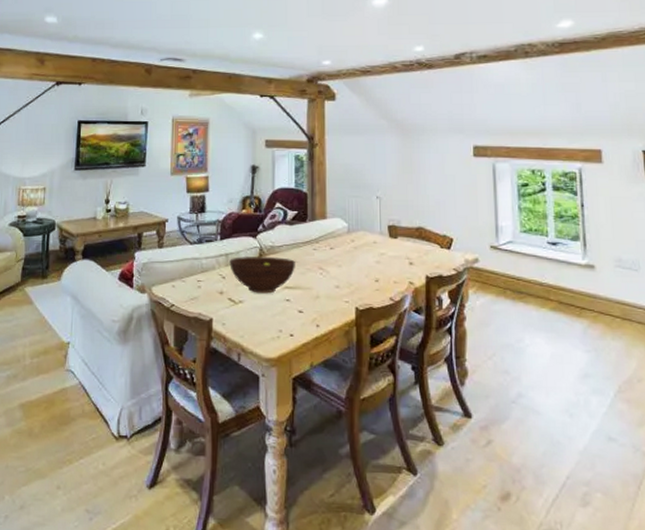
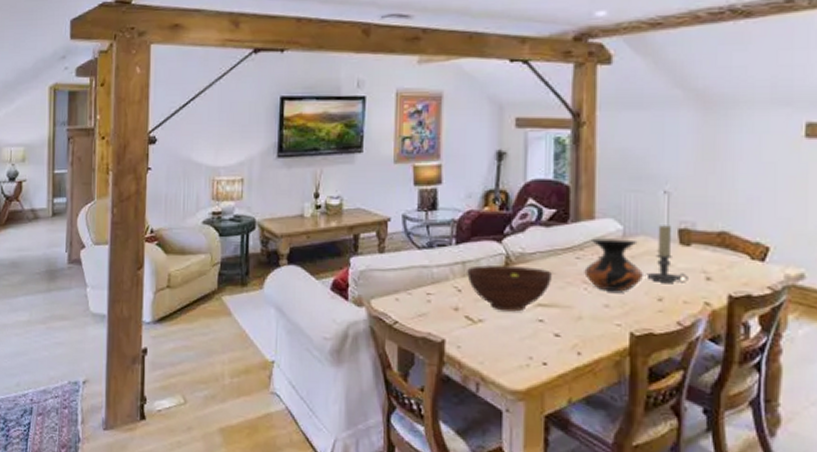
vase: none [320,234,363,276] -> present [584,238,643,292]
candle holder: none [366,223,397,267] -> present [646,225,688,283]

